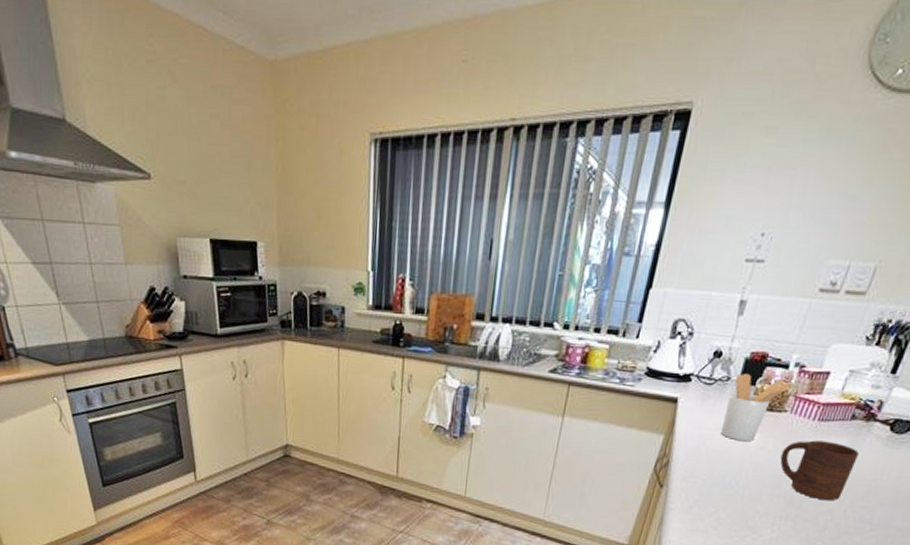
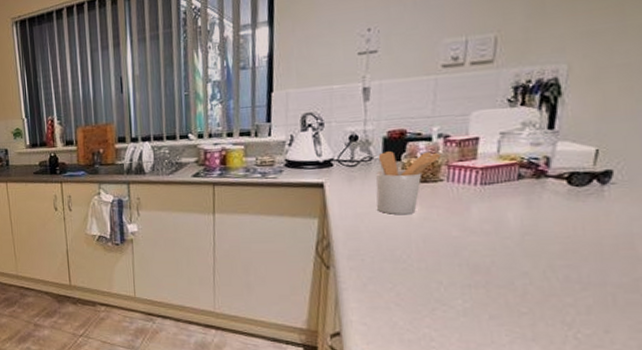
cup: present [780,440,859,500] -> none [449,203,540,263]

